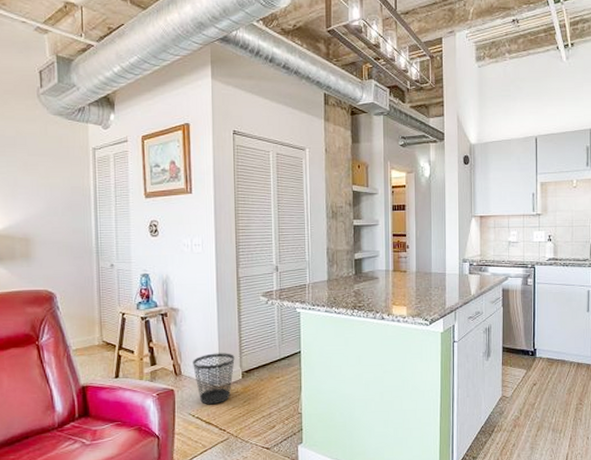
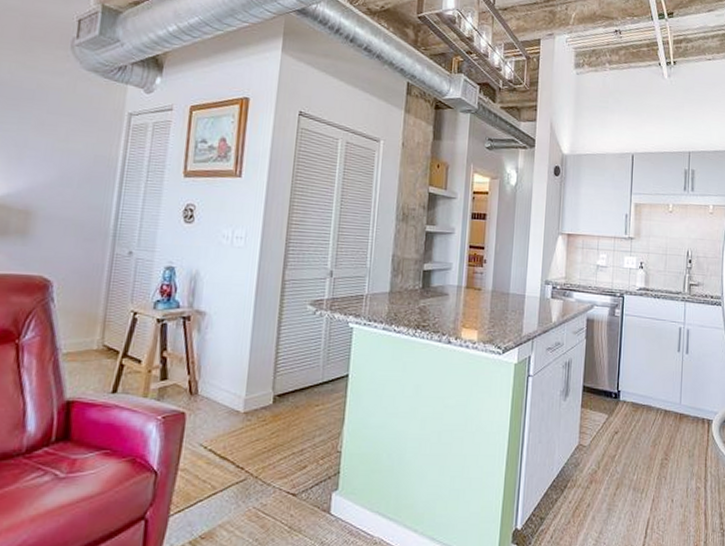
wastebasket: present [193,353,235,405] -> none [213,370,267,435]

